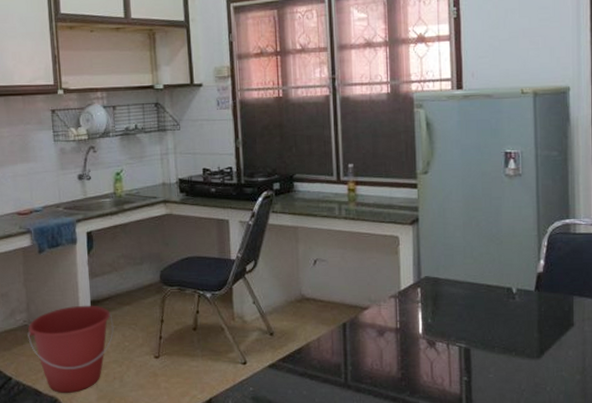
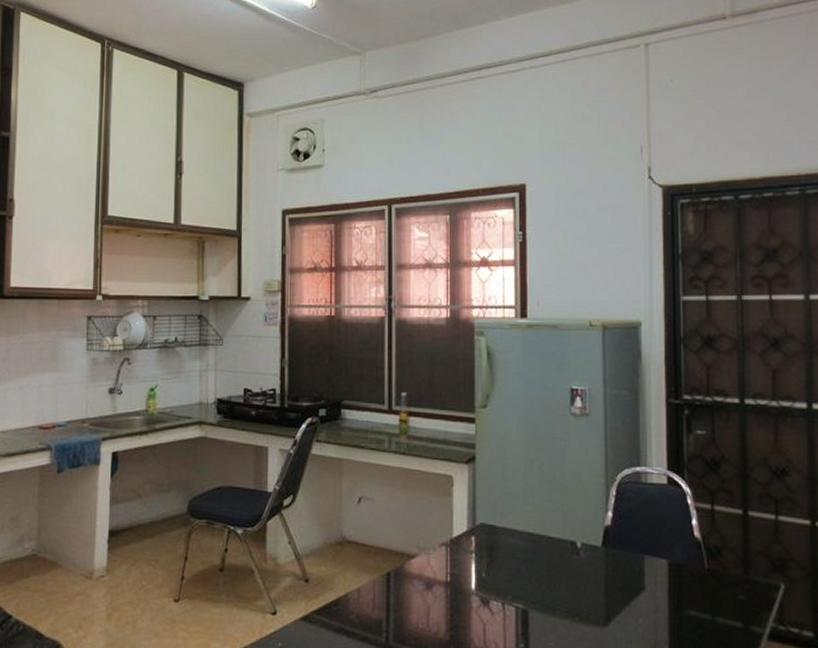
bucket: present [27,305,114,394] -> none [35,535,132,639]

